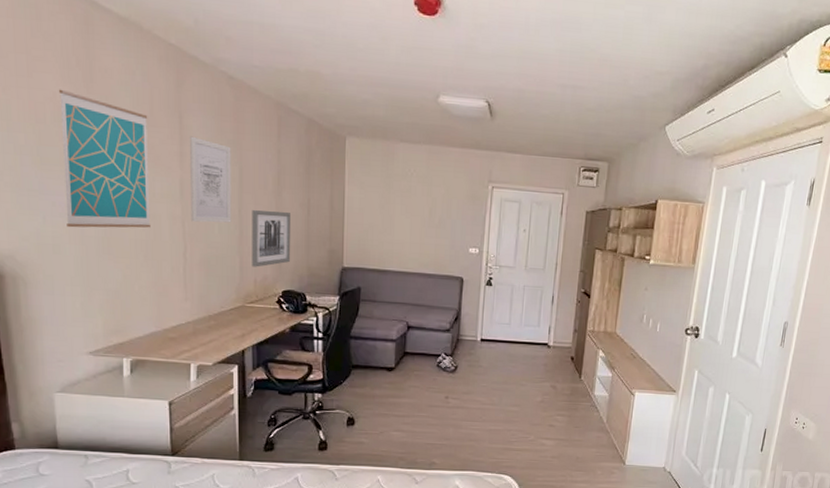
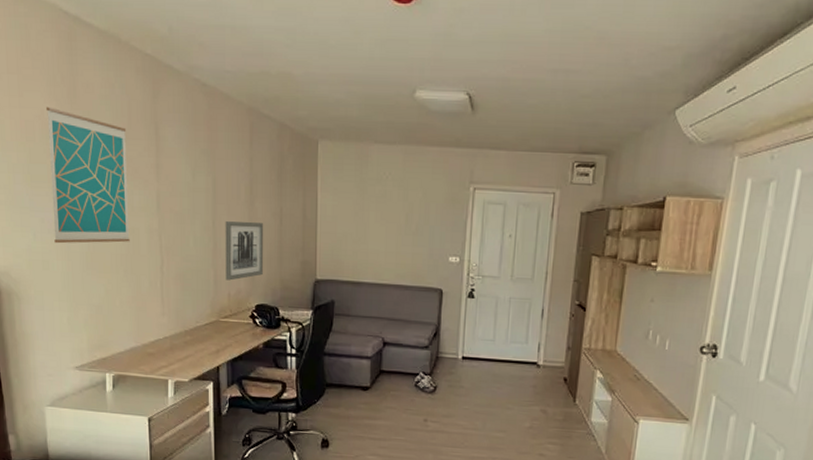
wall art: present [189,136,232,223] -> none [164,147,206,236]

